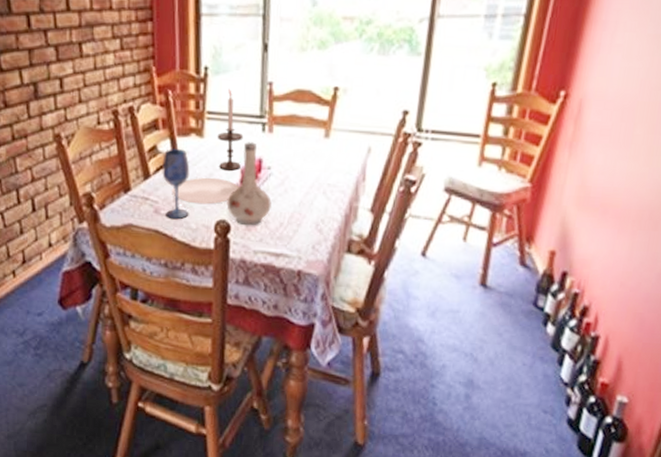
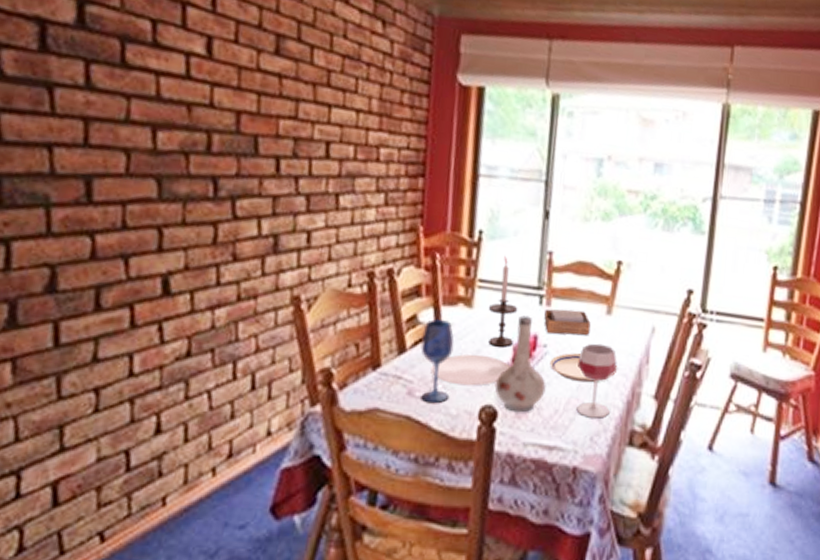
napkin holder: none [267,134,310,158] -> present [544,309,591,336]
plate: none [274,173,336,199] -> present [550,353,618,383]
wineglass: none [299,164,336,230] -> present [576,343,617,419]

